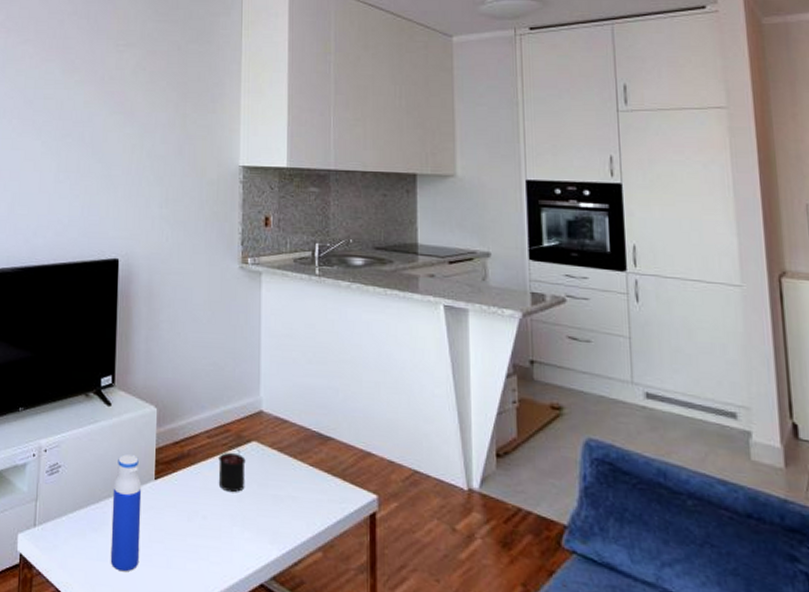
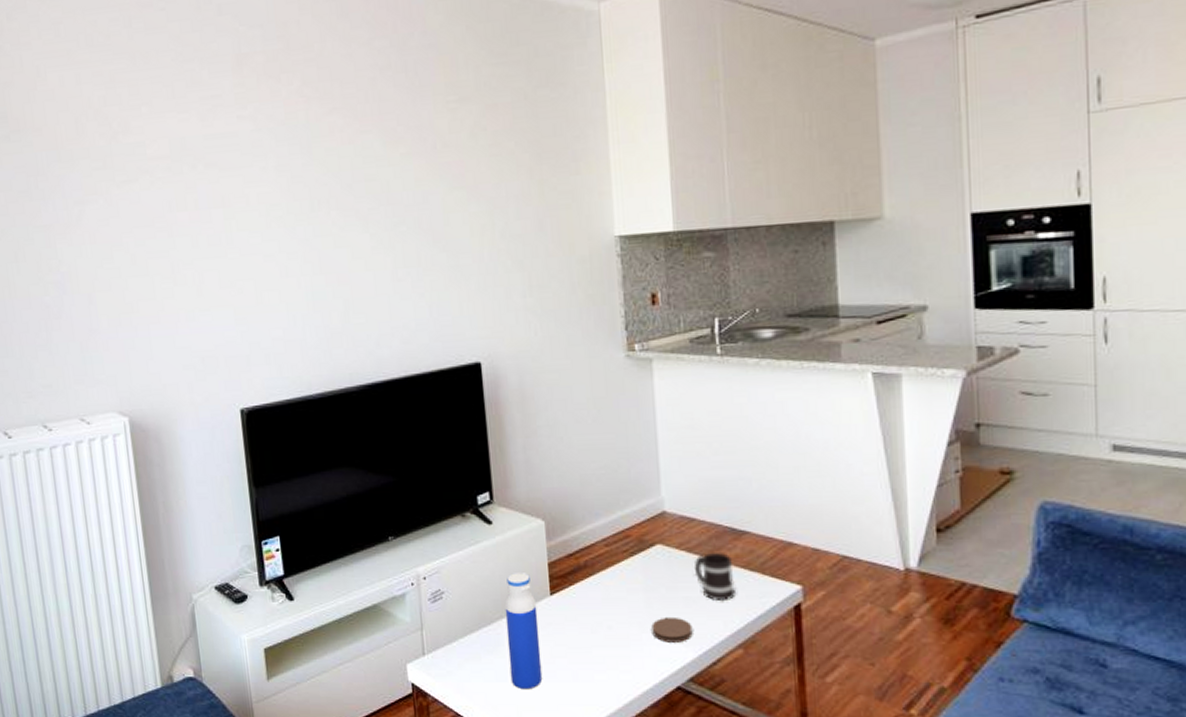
candle: present [218,450,246,493] -> none [619,555,651,600]
coaster: none [242,512,278,540] -> present [651,616,693,643]
mug: none [283,453,320,502] -> present [694,551,737,600]

